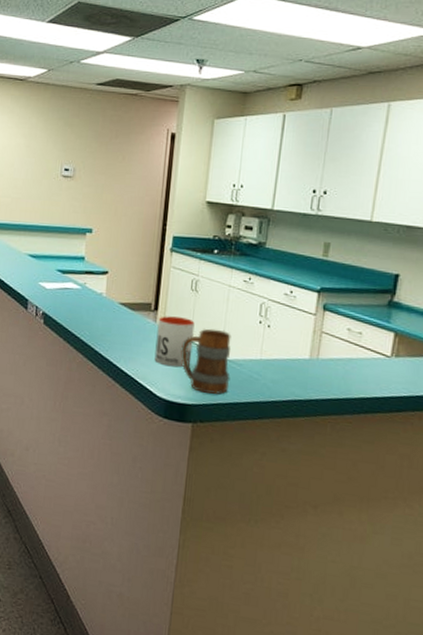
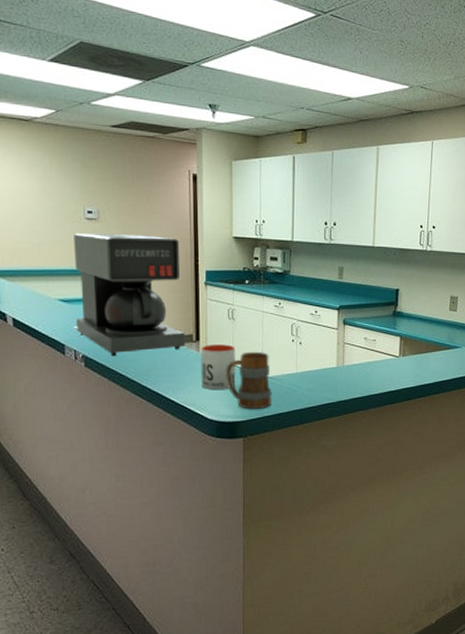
coffee maker: none [40,189,150,318] -> present [74,233,185,357]

